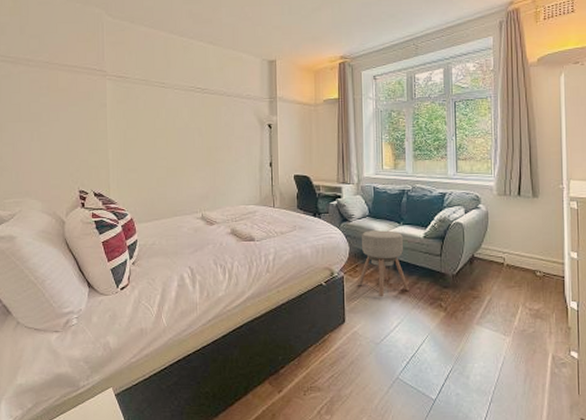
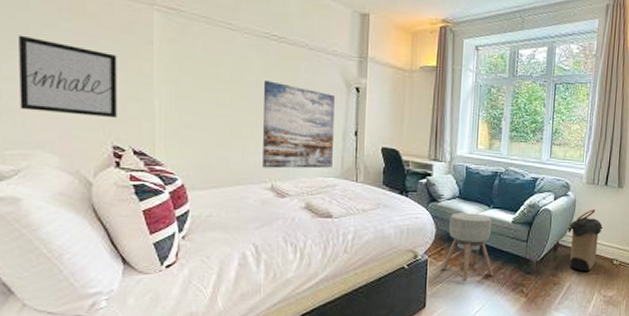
wall art: none [14,110,82,168] -> present [19,35,117,119]
wall art: none [191,126,252,200] -> present [263,80,335,169]
laundry hamper: none [482,220,521,284] -> present [568,209,604,272]

